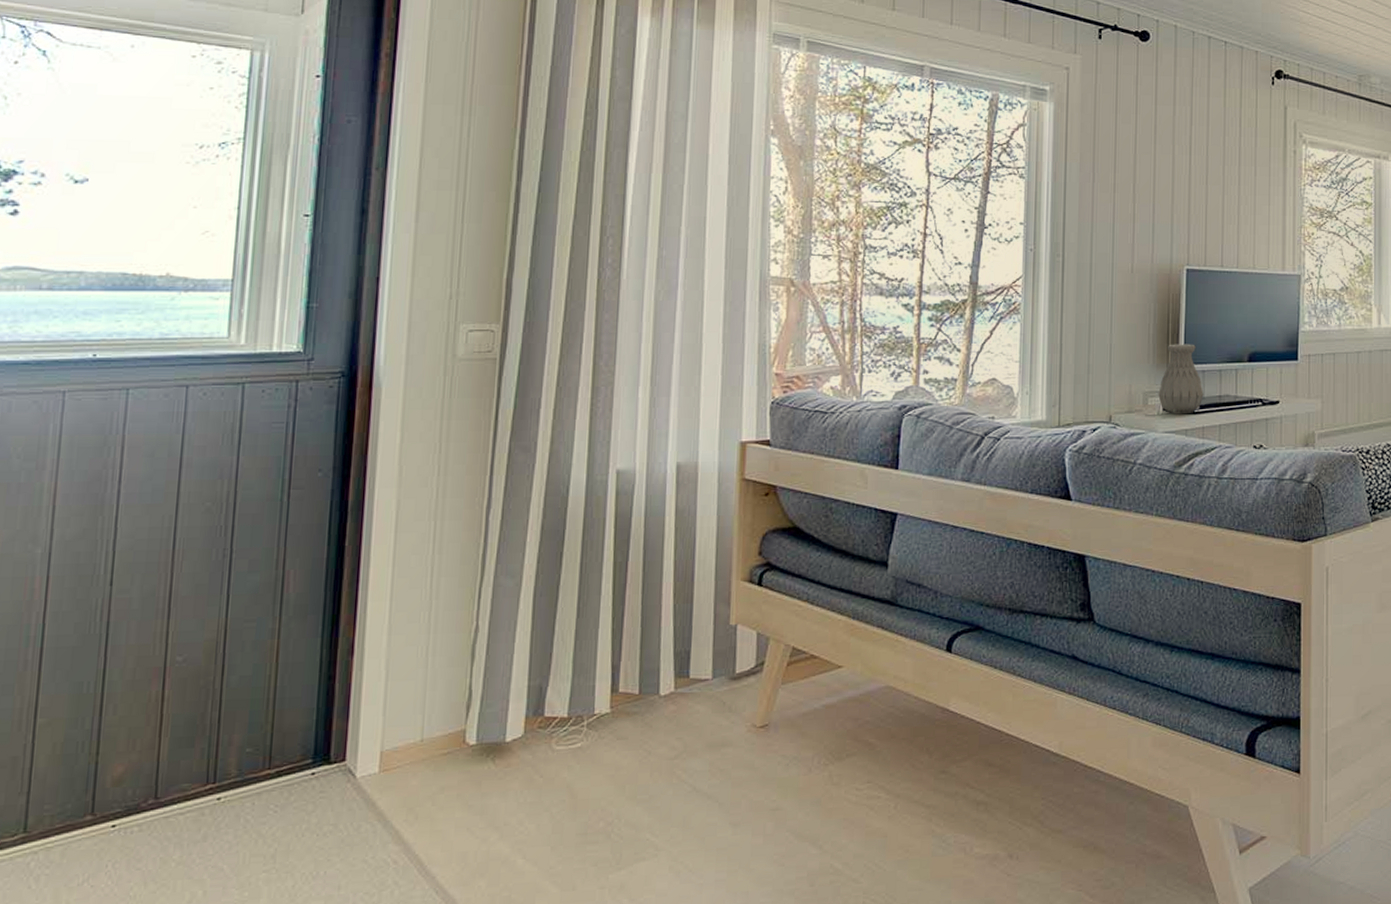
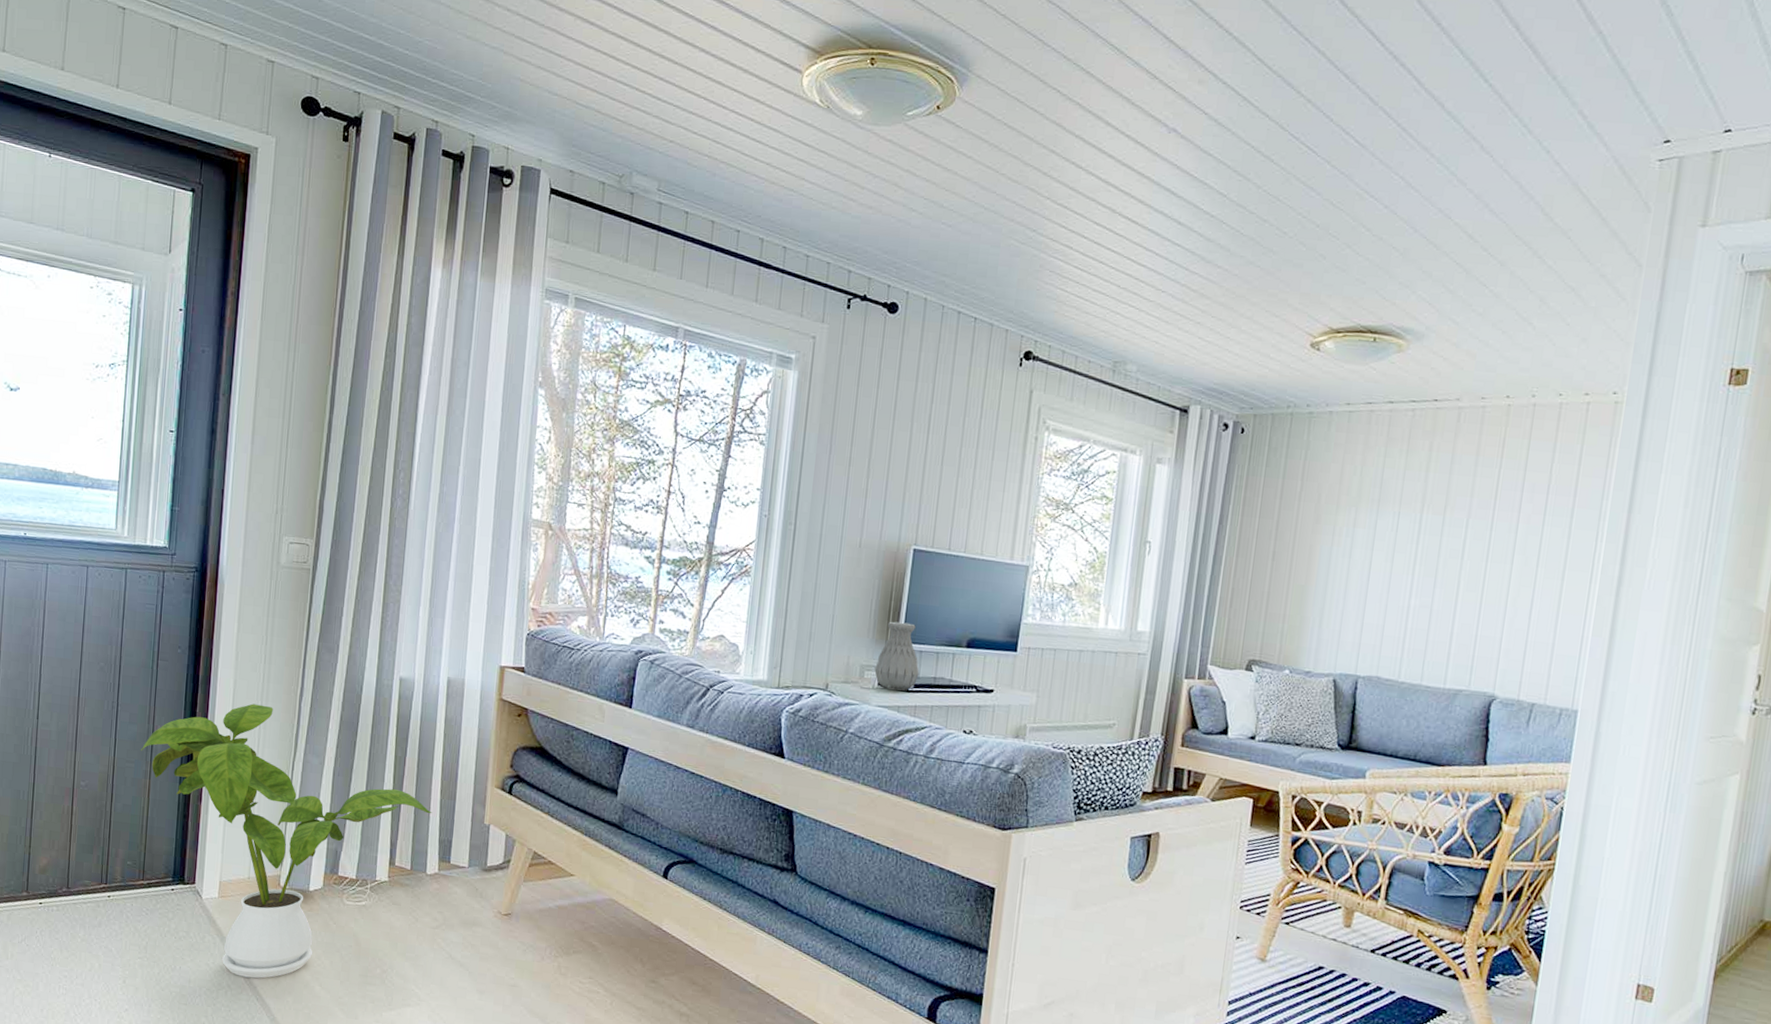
house plant: none [264,525,664,868] -> present [140,703,432,979]

